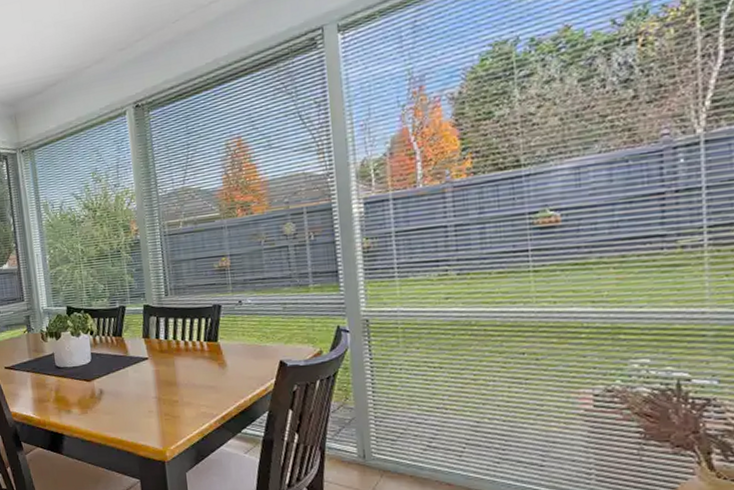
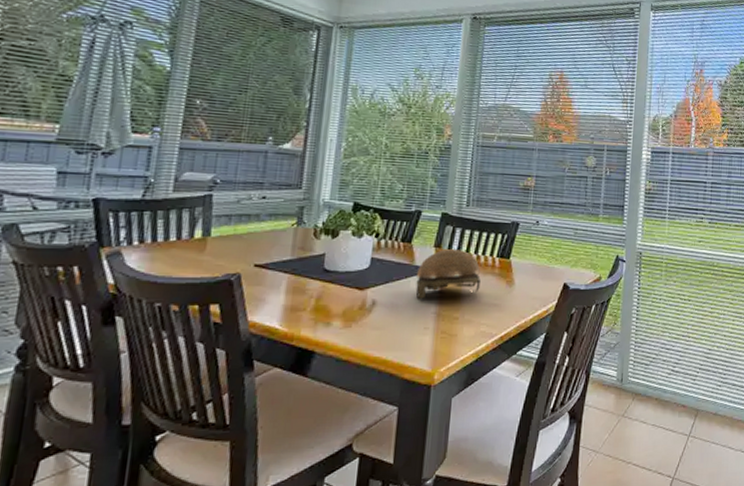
decorative bowl: none [132,338,193,387] -> present [415,249,481,300]

